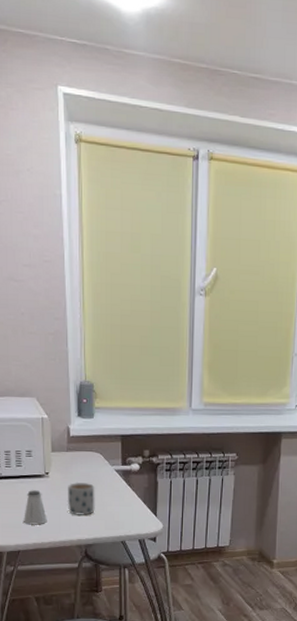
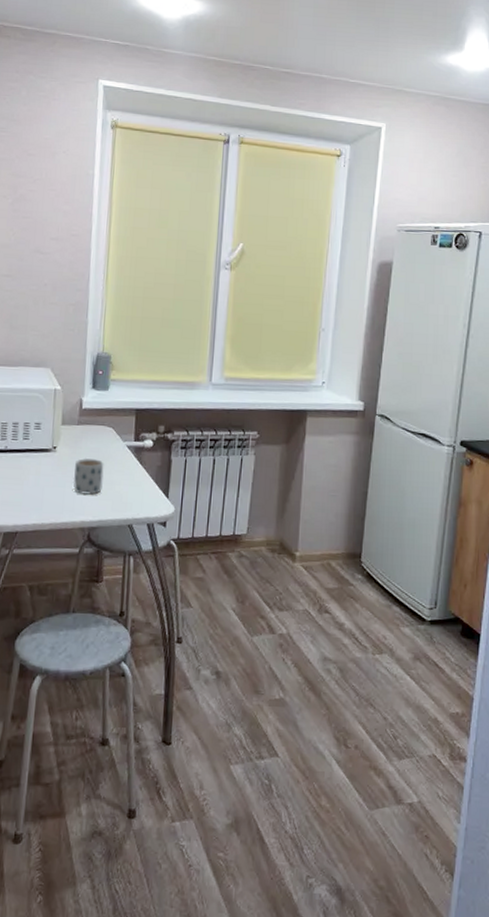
saltshaker: present [24,490,47,525] -> none [25,465,51,504]

